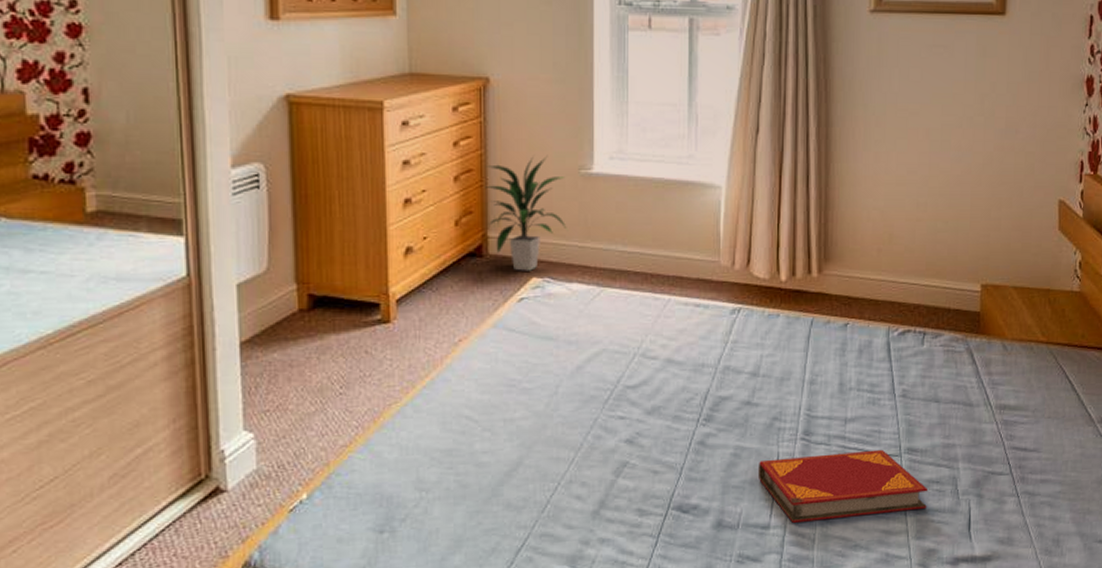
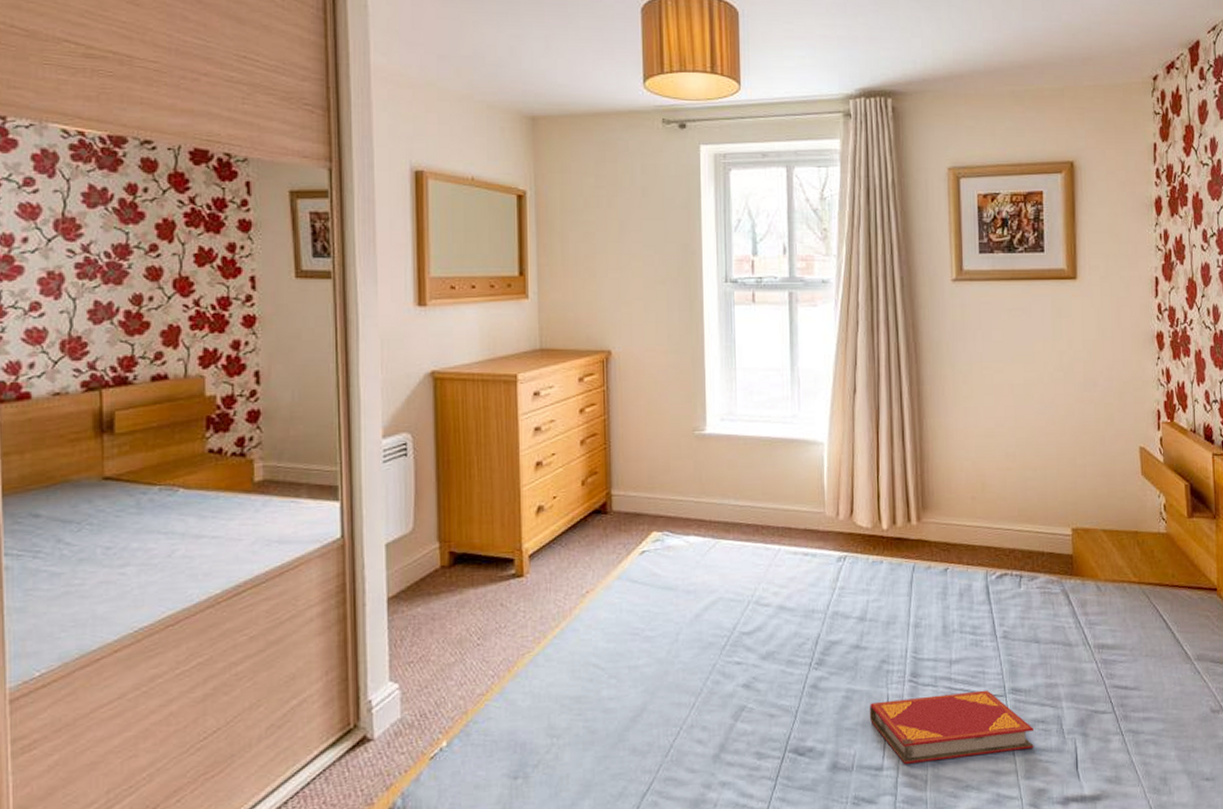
indoor plant: present [484,156,567,271] -> none [607,419,684,526]

